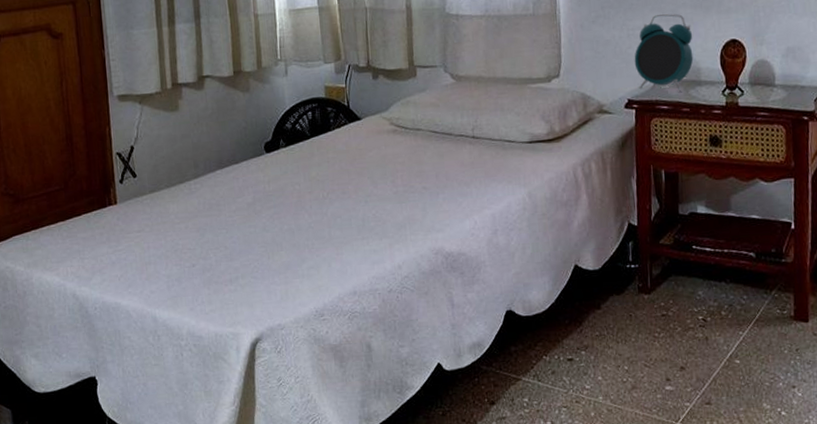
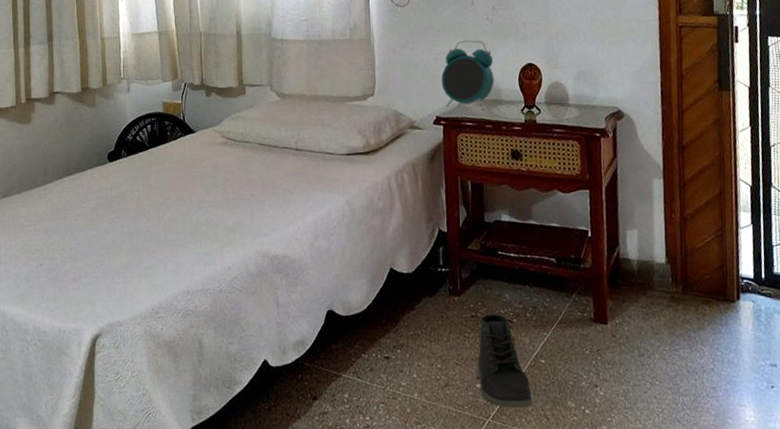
sneaker: none [666,312,726,411] -> present [477,313,533,408]

